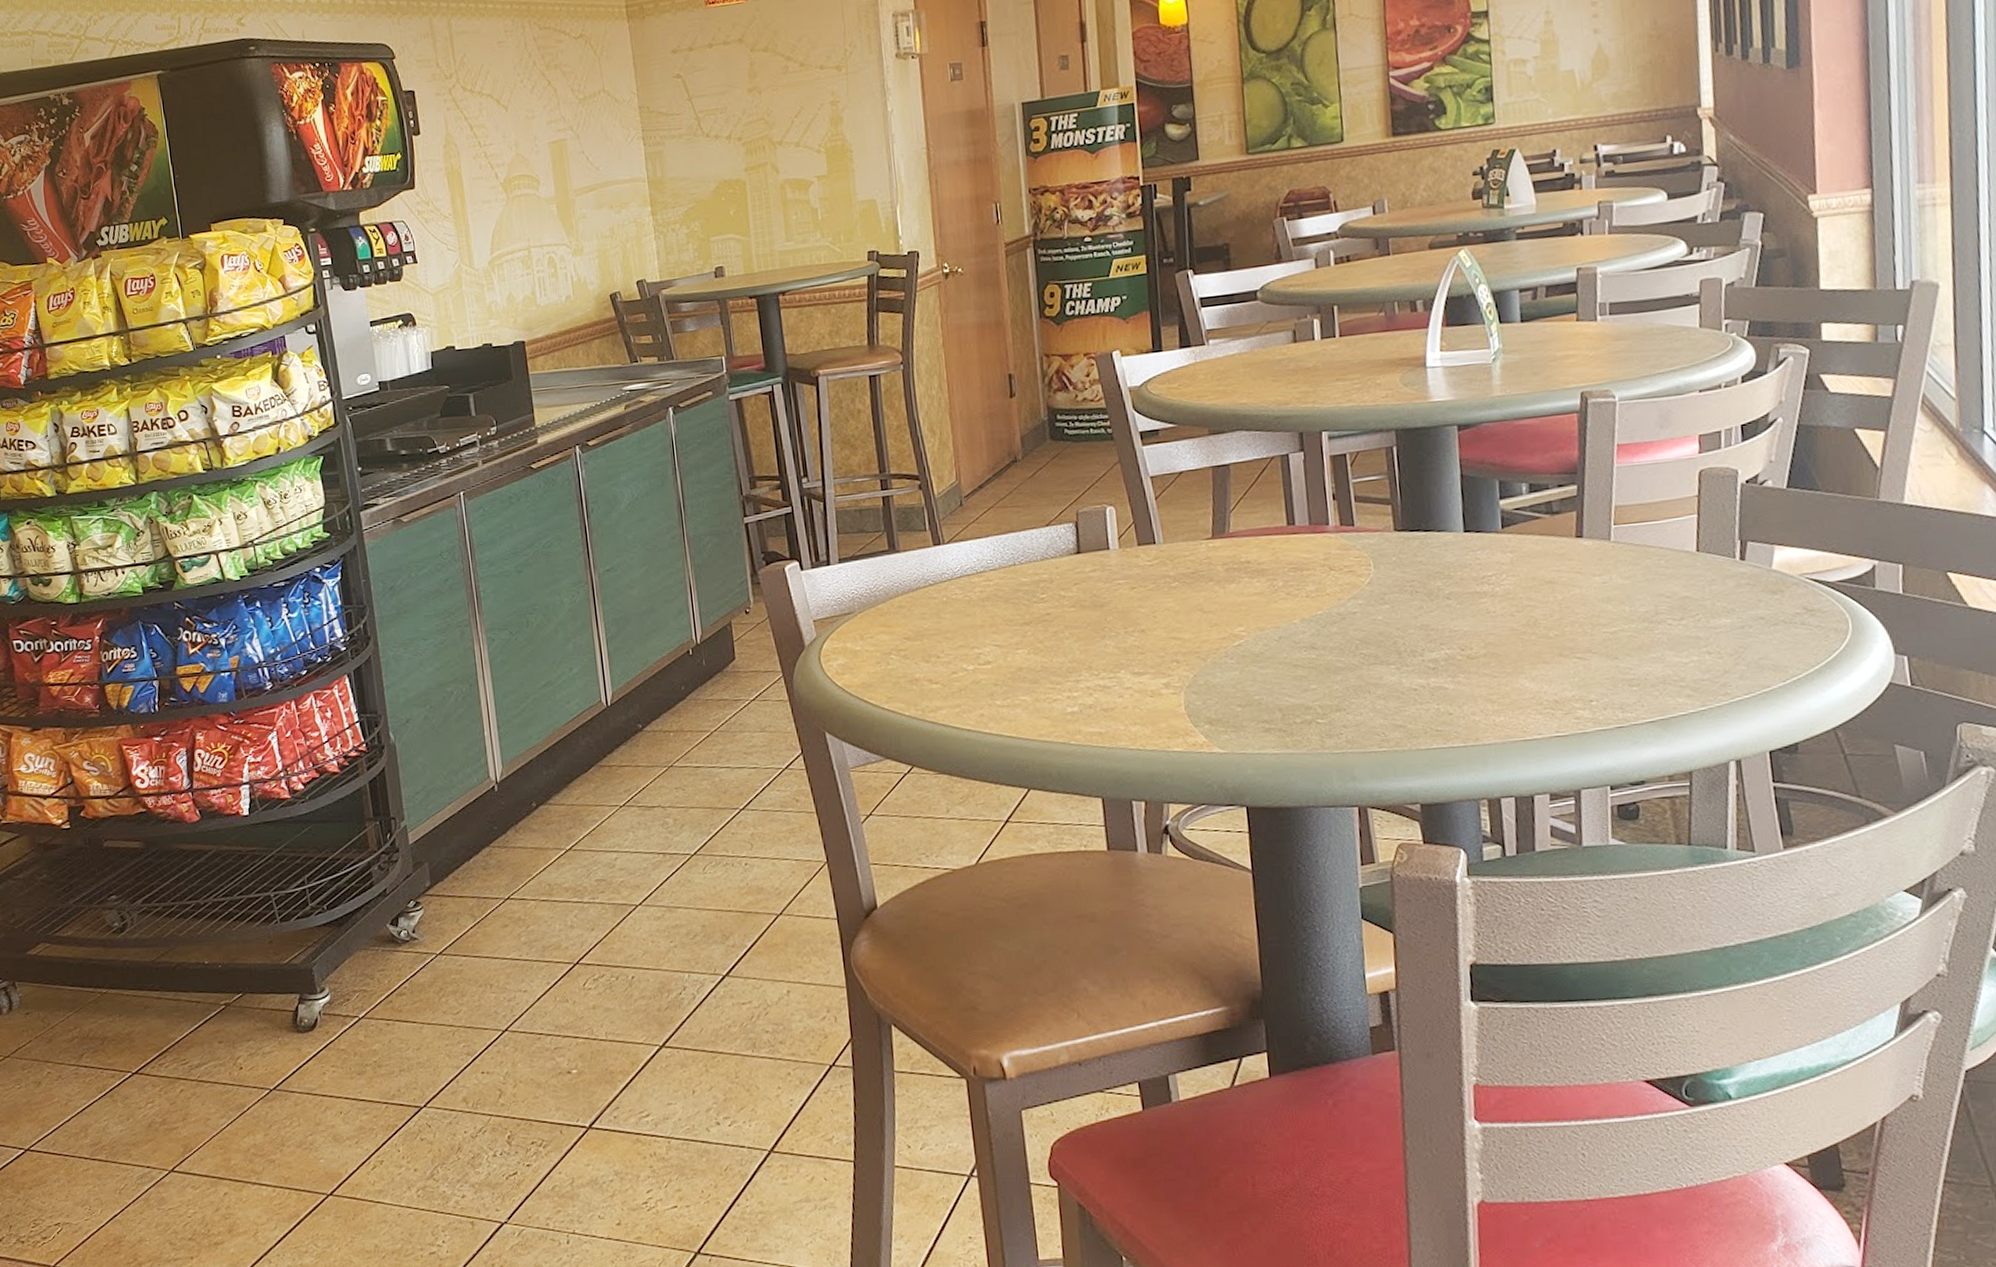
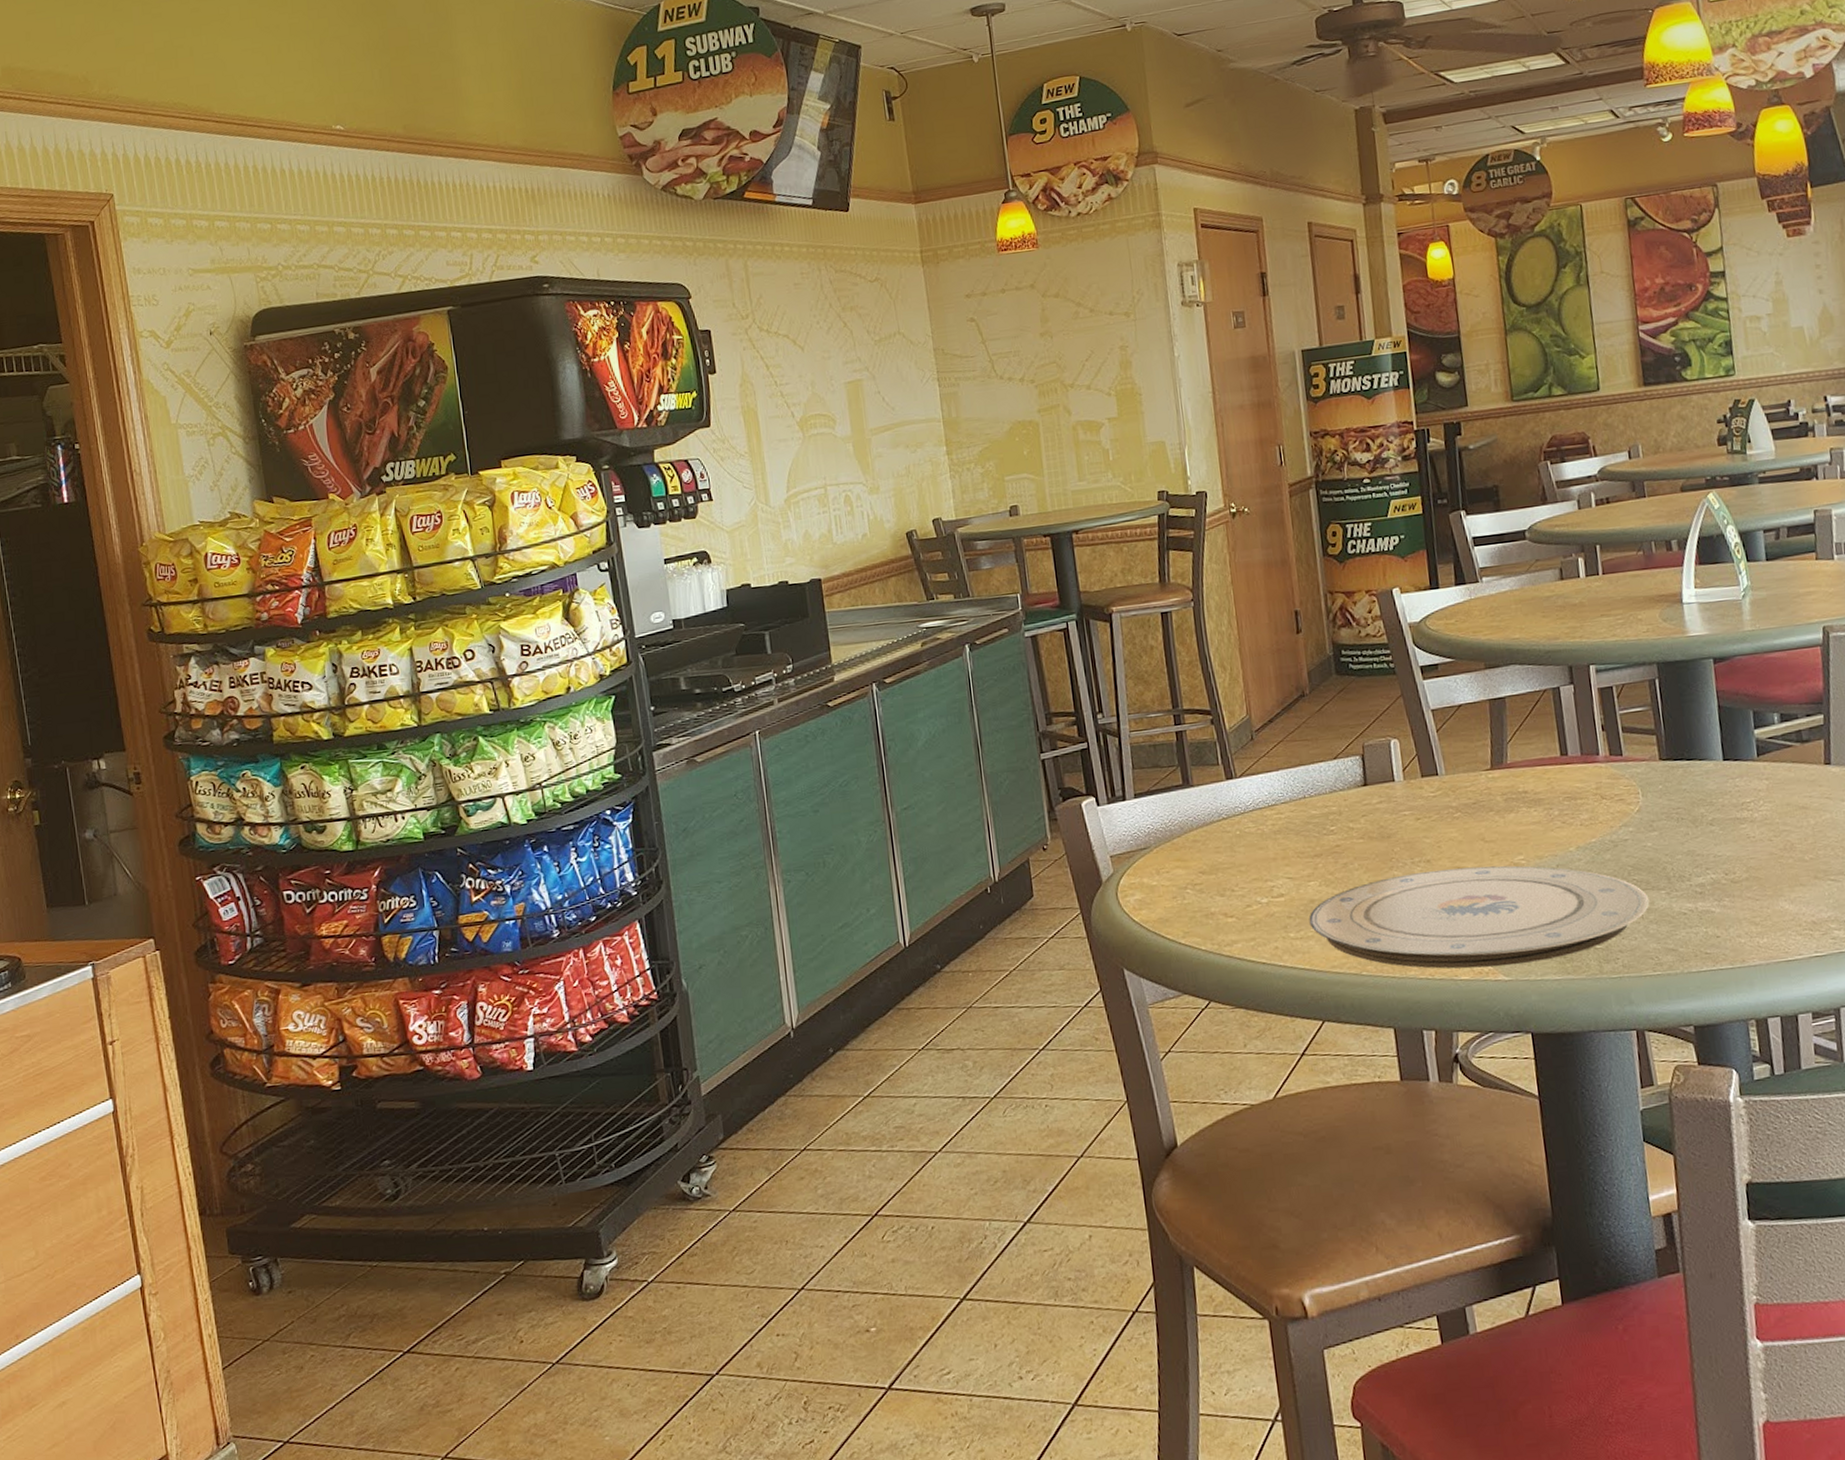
plate: none [1016,637,1378,740] -> present [1309,865,1650,969]

